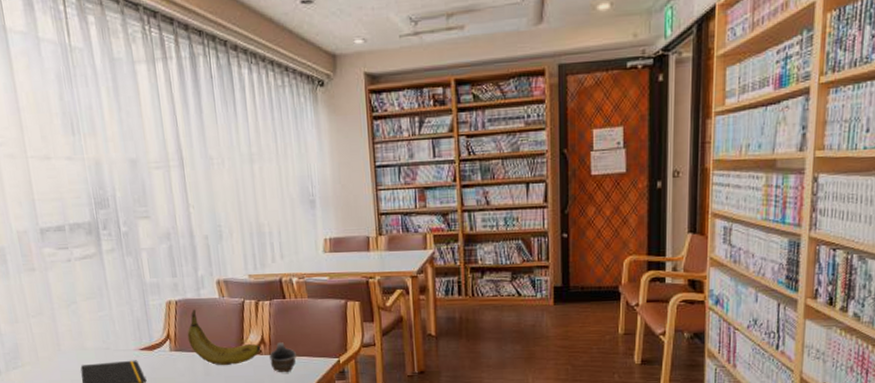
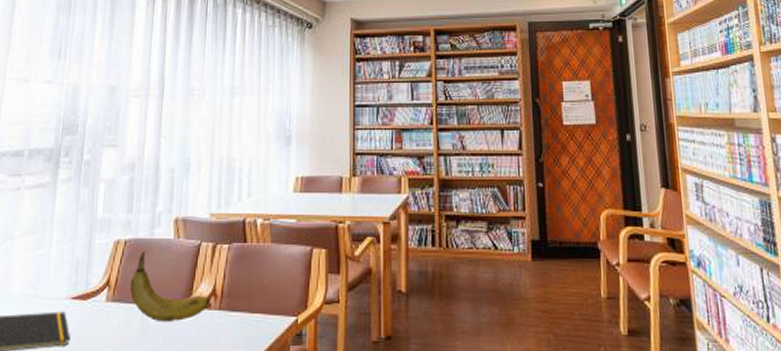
cup: present [269,342,297,373] -> none [218,295,251,334]

